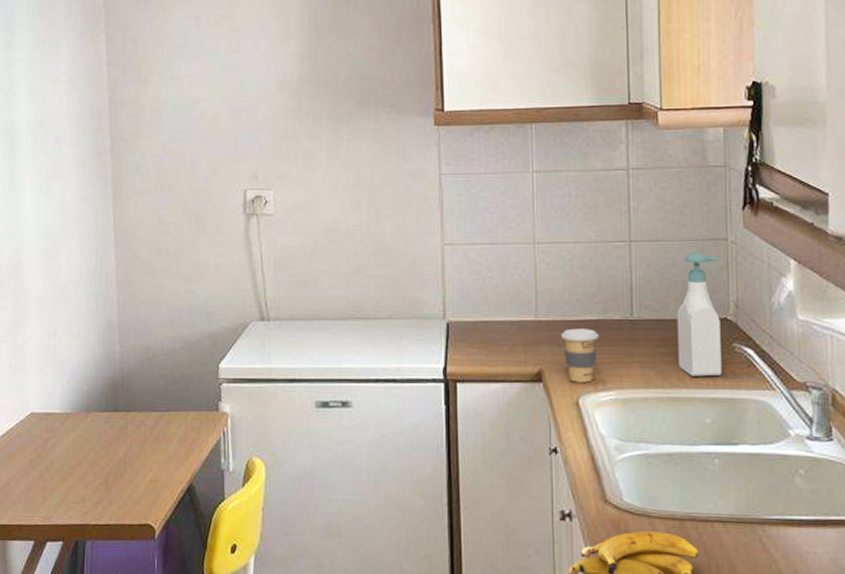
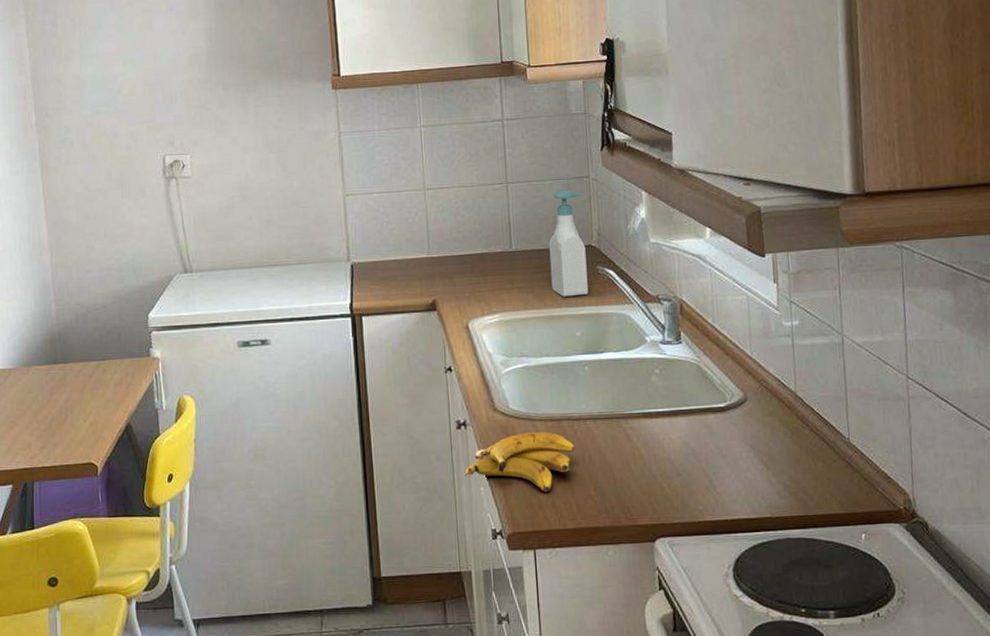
coffee cup: present [561,328,599,383] -> none [451,261,484,309]

